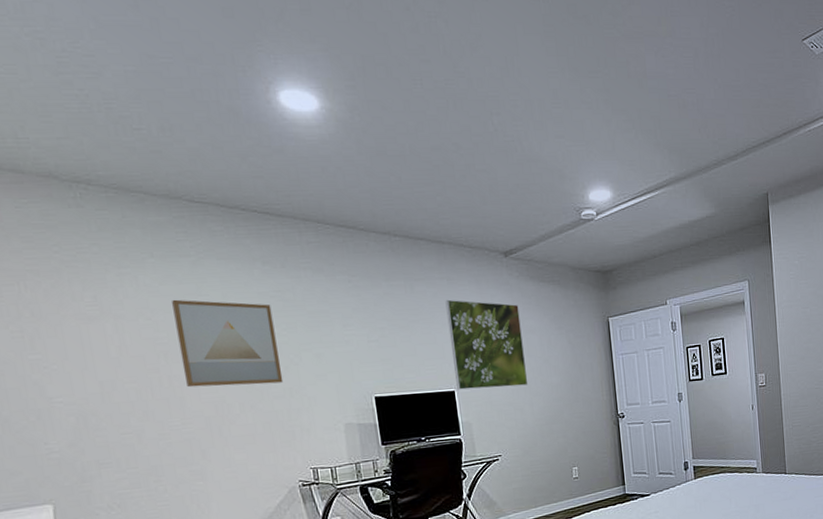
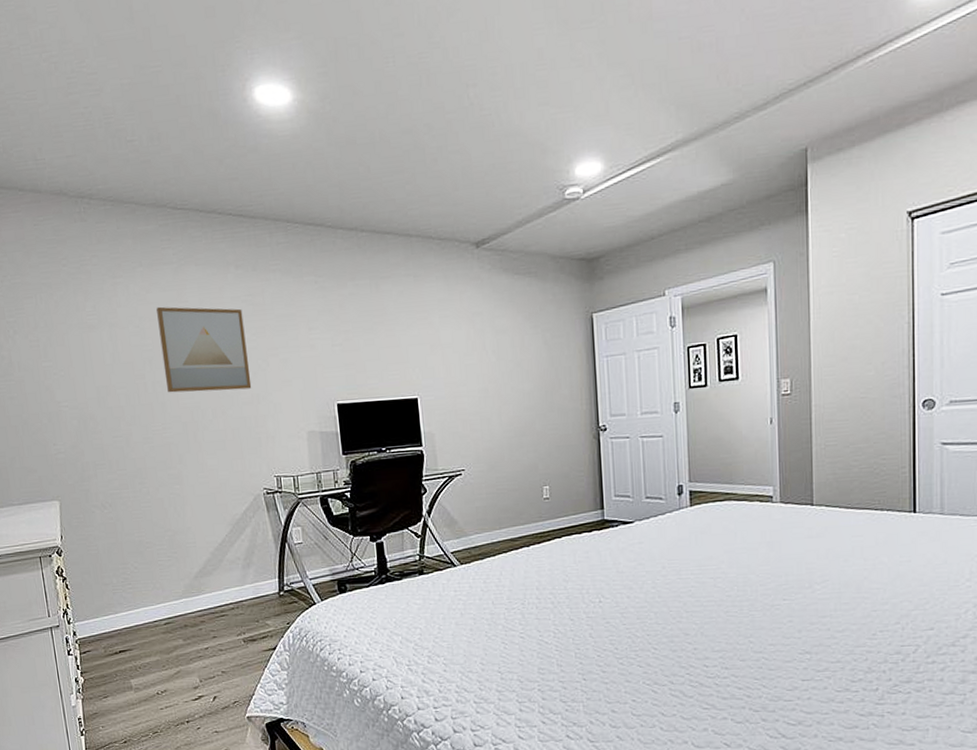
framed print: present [445,299,529,390] -> none [411,298,497,397]

